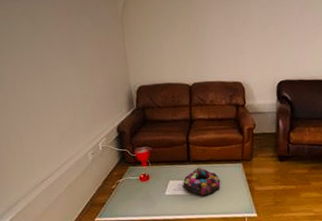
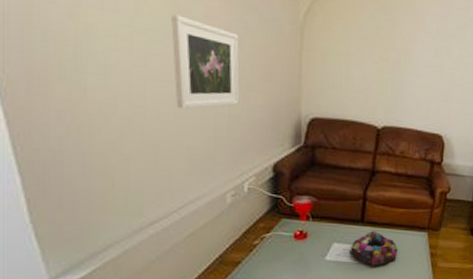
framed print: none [33,29,86,97] -> present [171,14,239,110]

